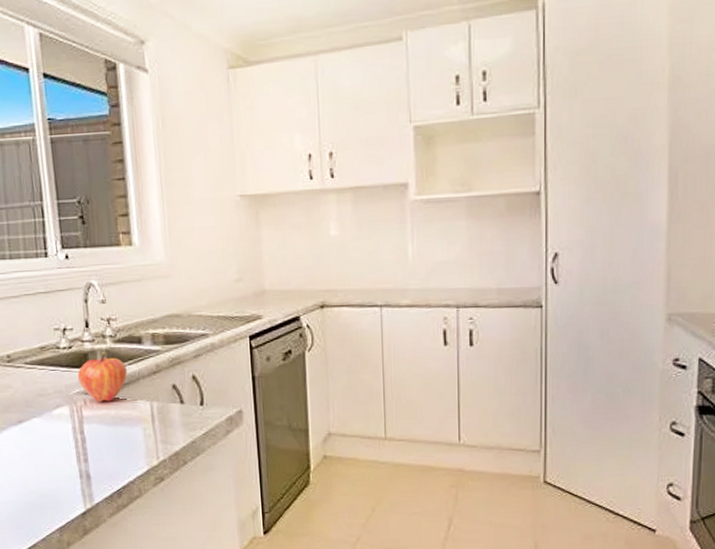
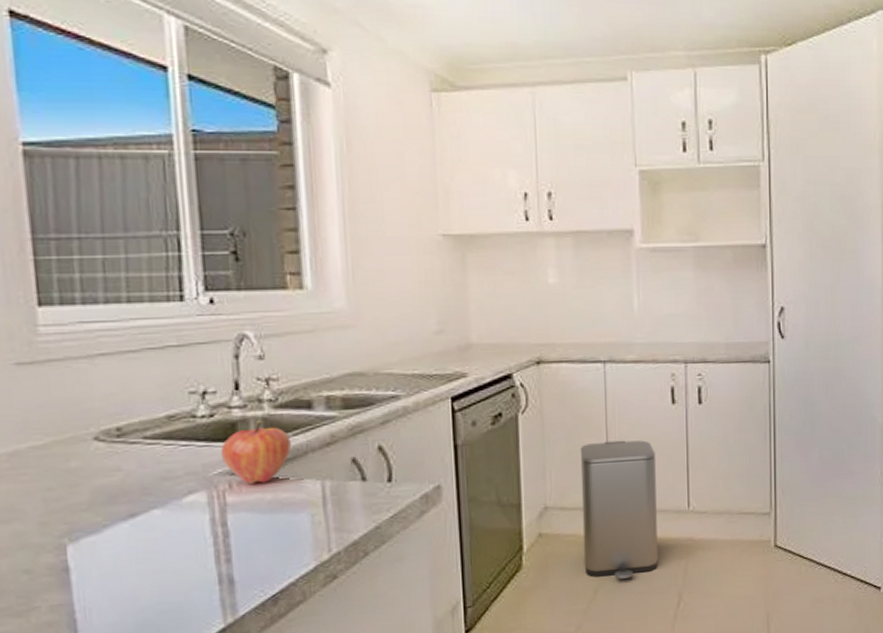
pedal bin: none [359,377,430,500] -> present [580,440,658,579]

